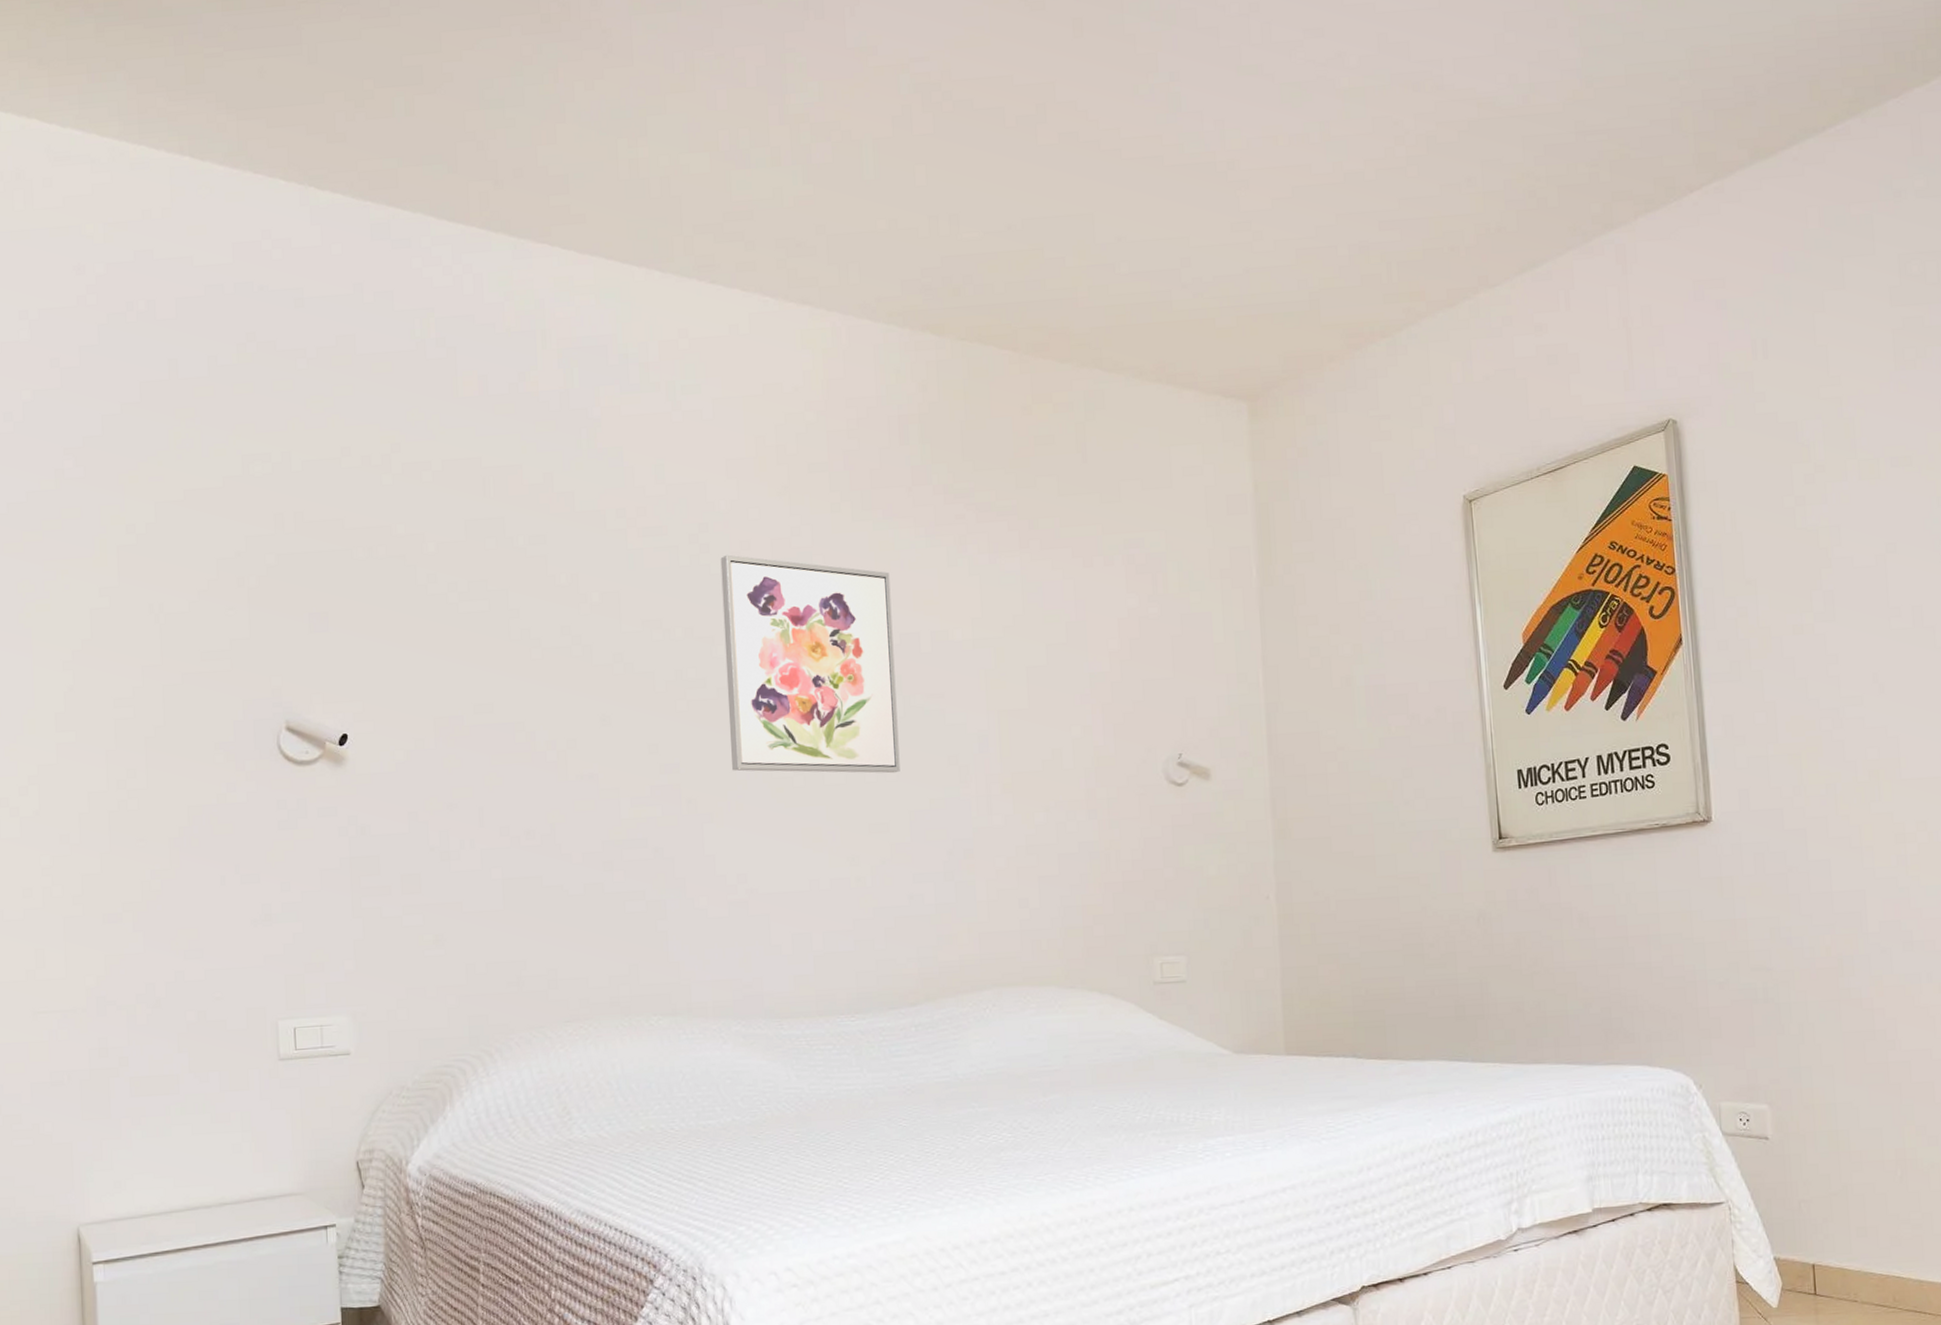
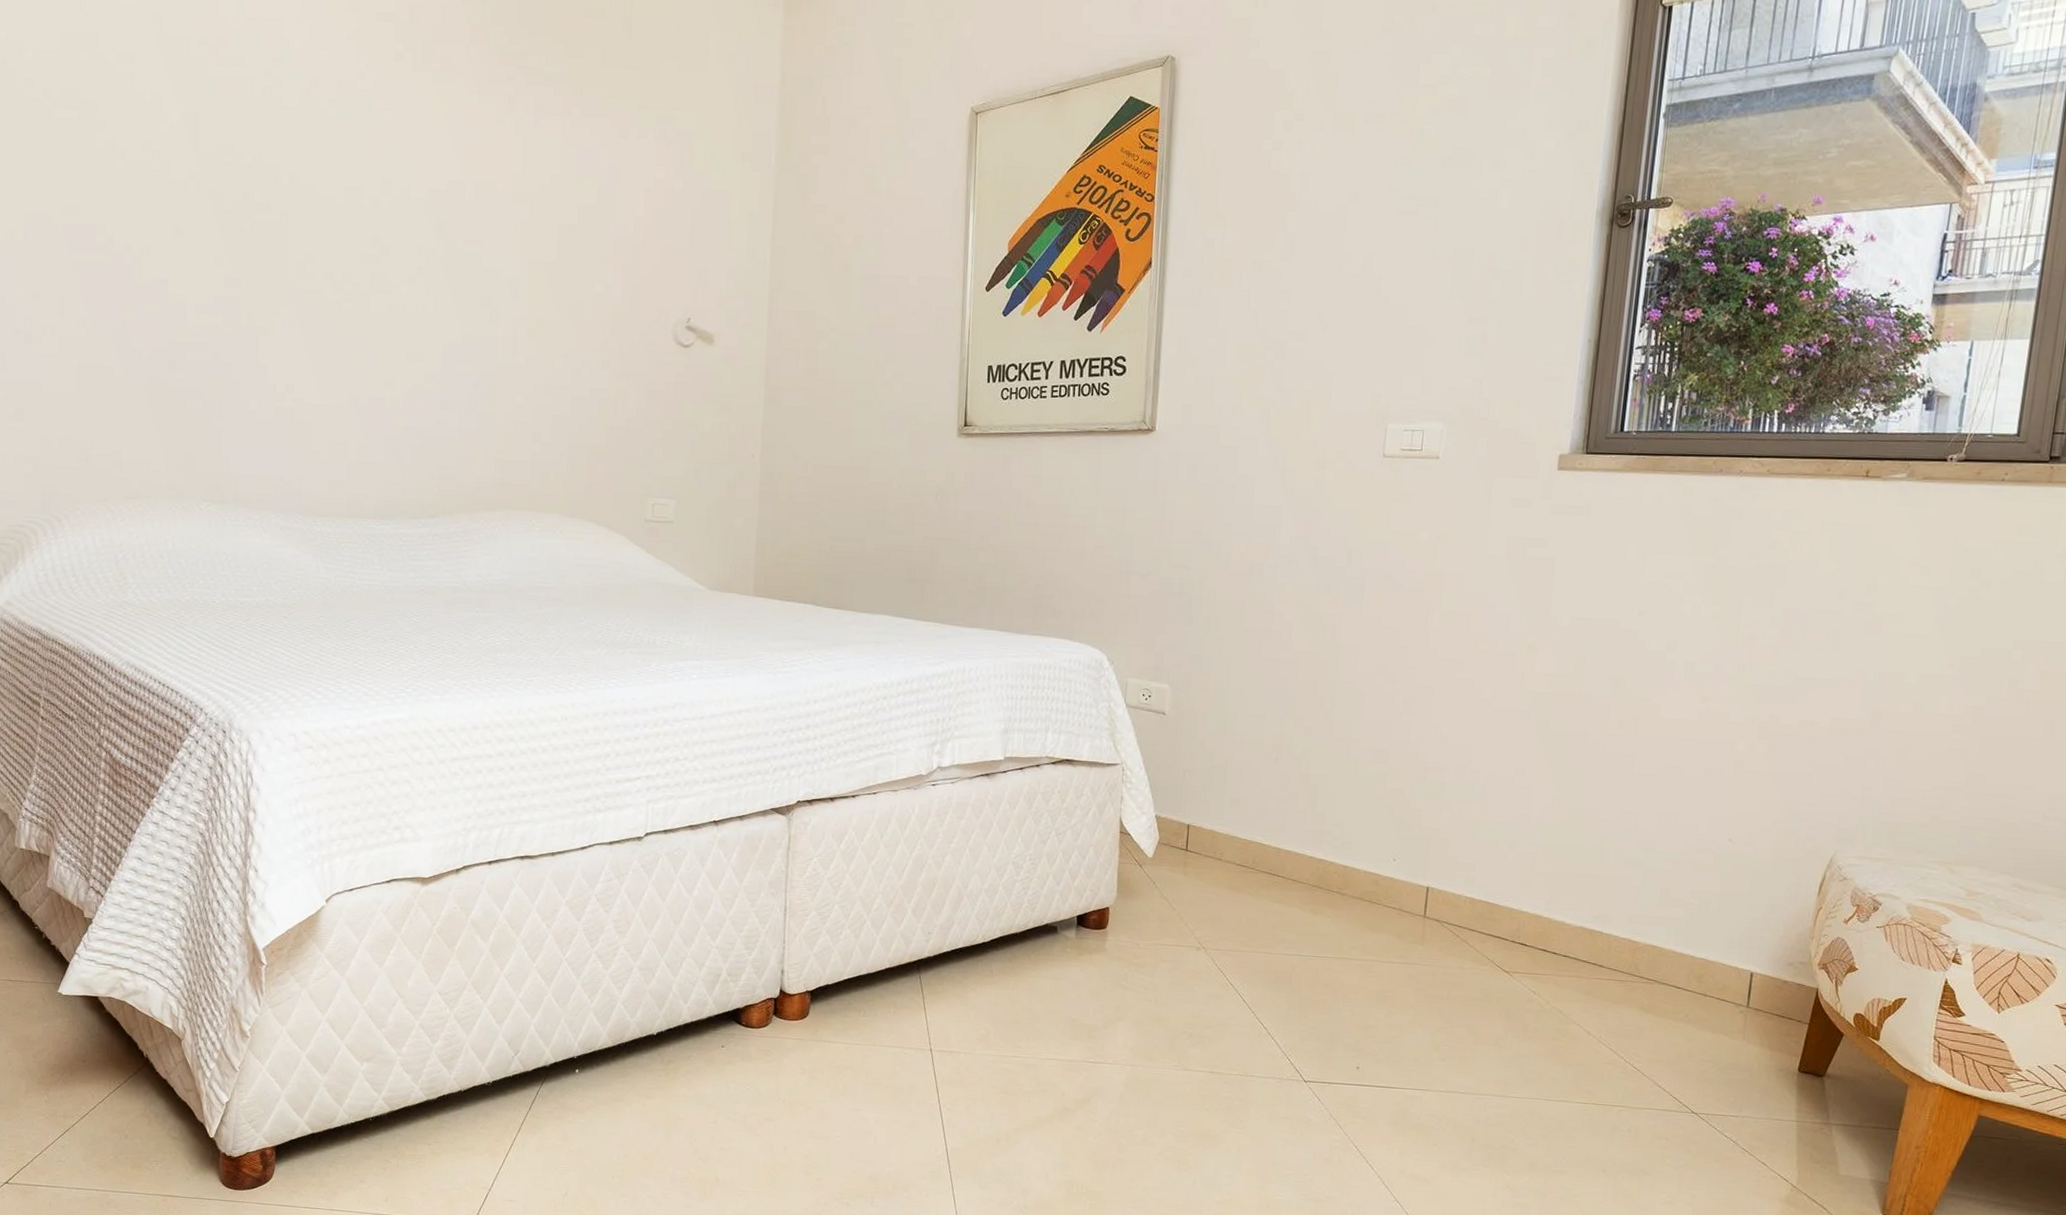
wall art: present [720,554,900,774] -> none [287,90,443,308]

